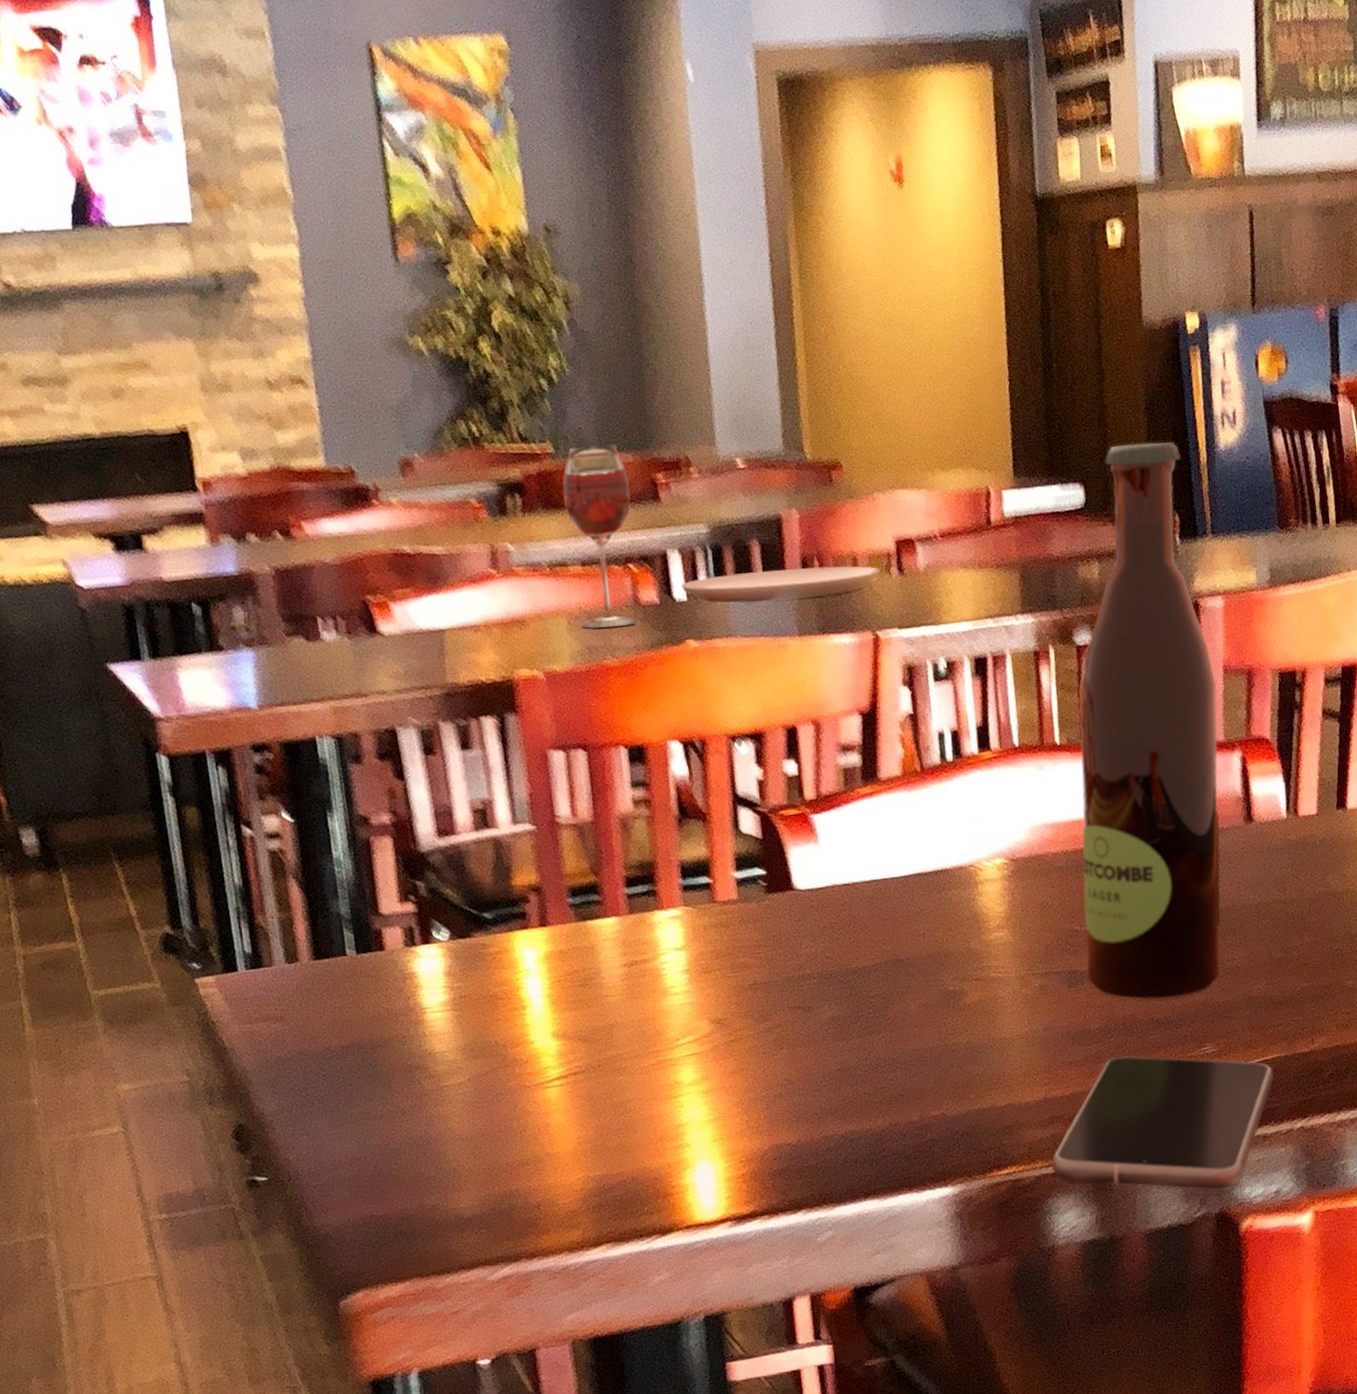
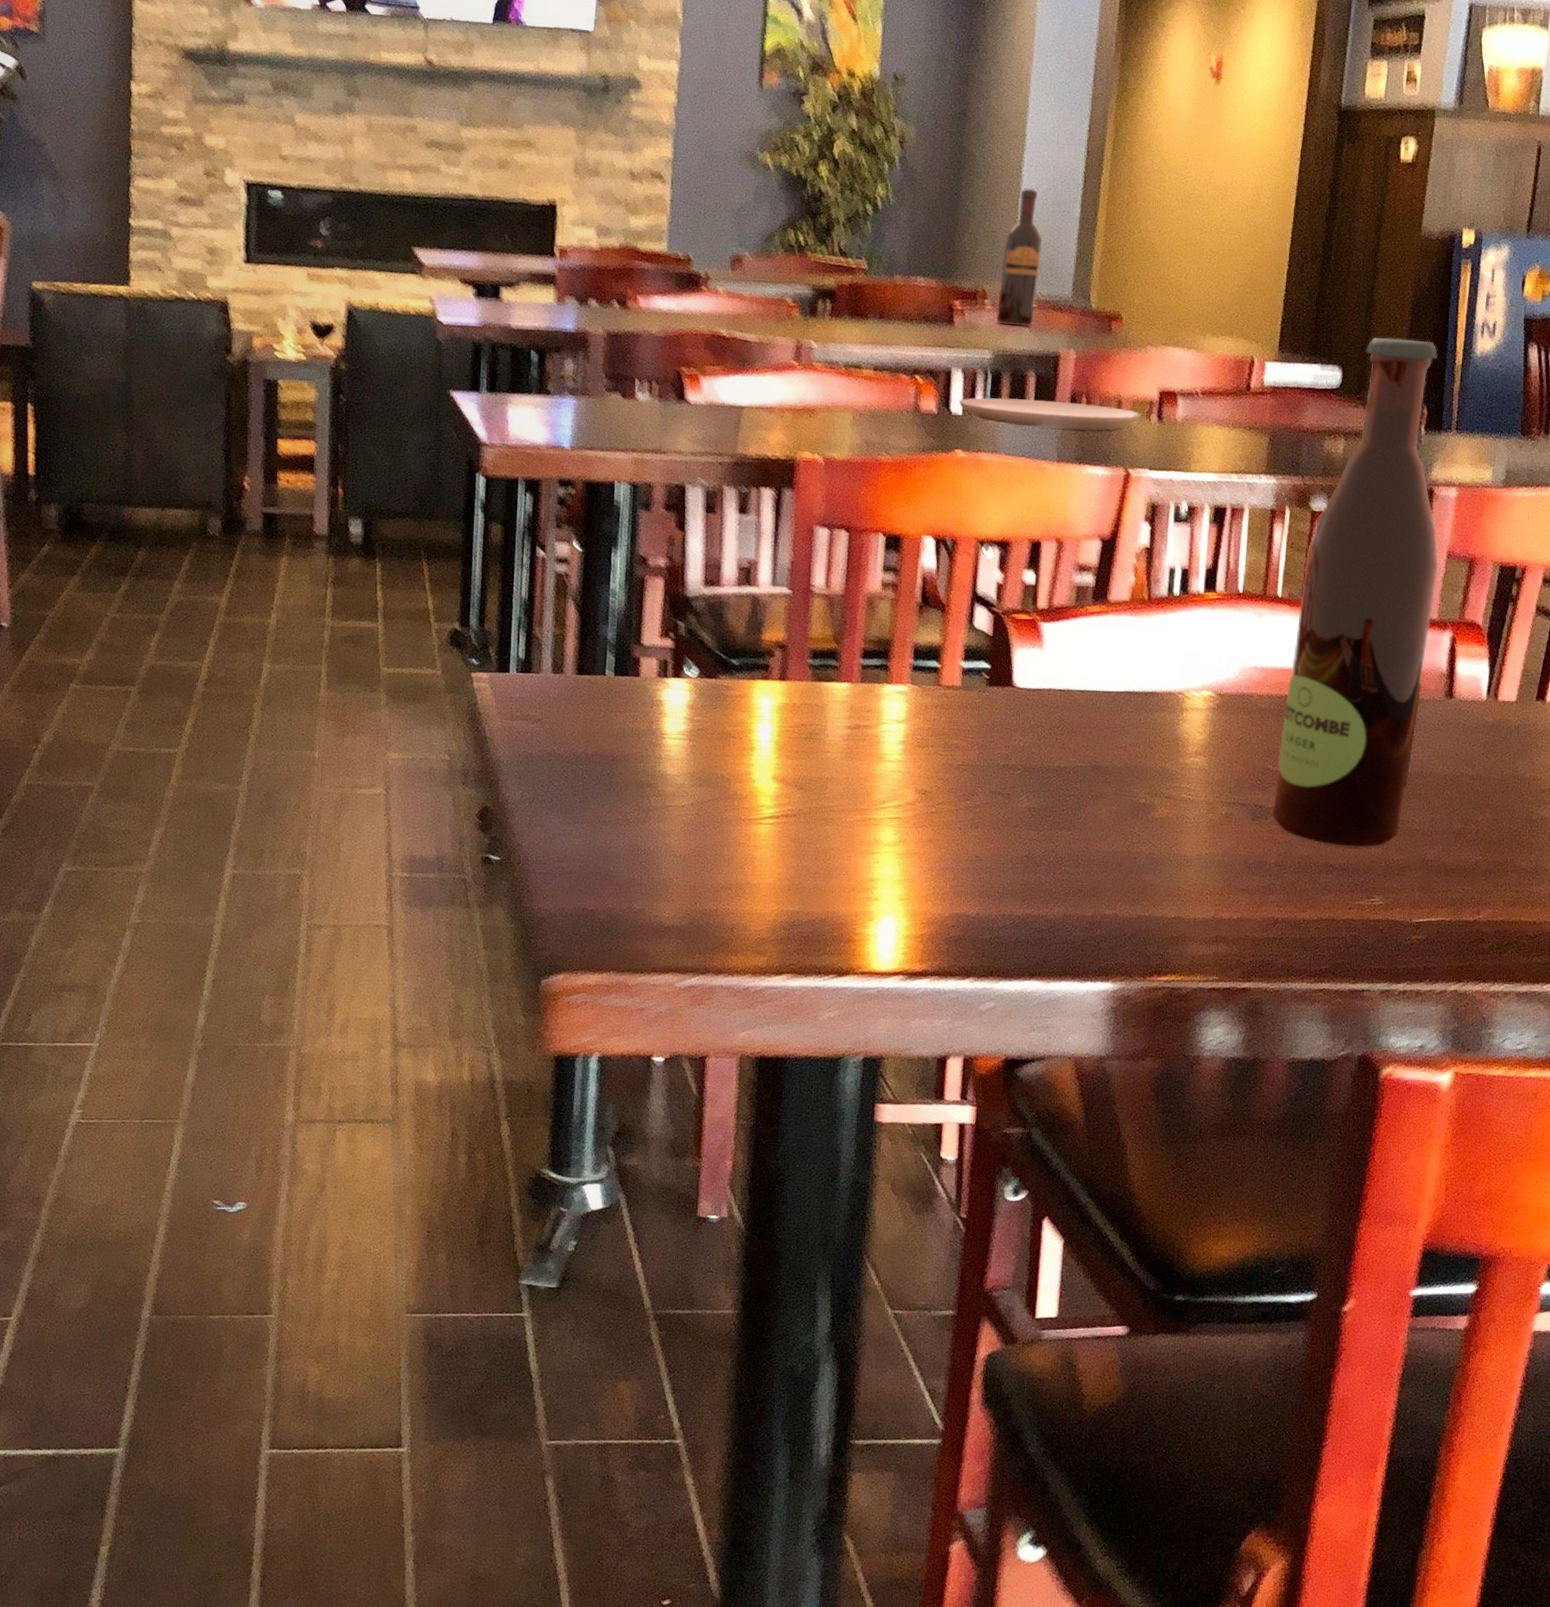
wineglass: present [562,443,637,629] -> none [864,267,930,429]
wine bottle: none [699,335,747,492] -> present [996,188,1042,326]
mobile phone: present [1051,1055,1274,1191] -> none [1209,892,1436,1035]

